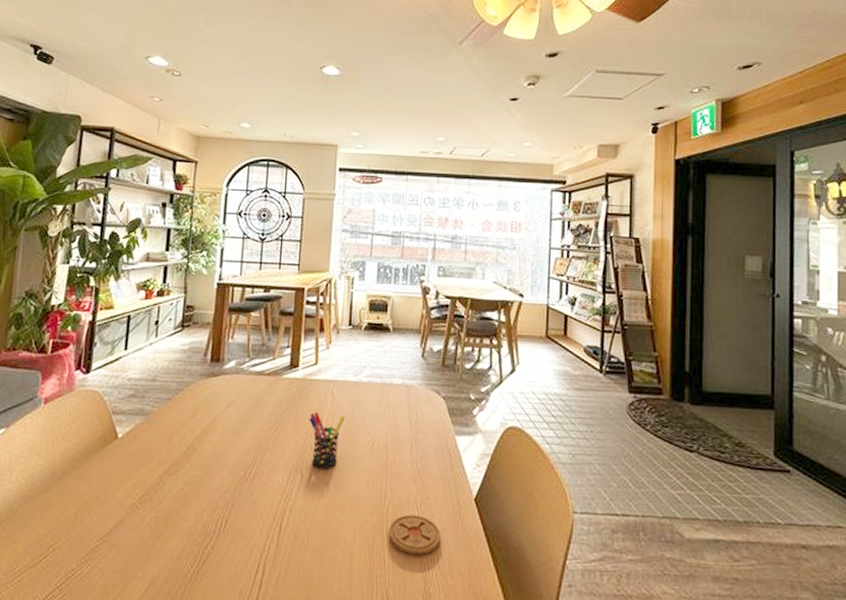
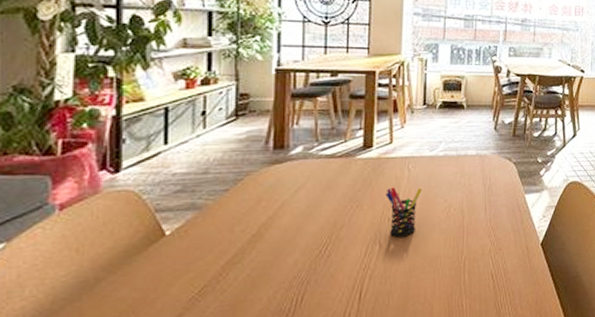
coaster: present [388,514,441,554] -> none [465,263,512,296]

